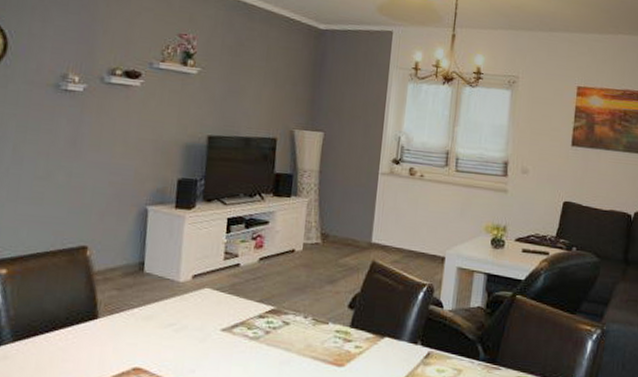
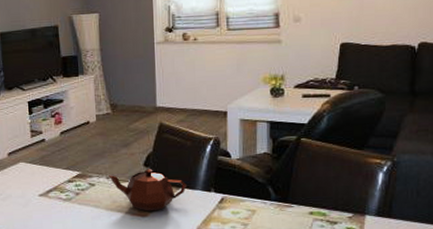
teapot: none [307,310,392,361] -> present [109,168,187,212]

